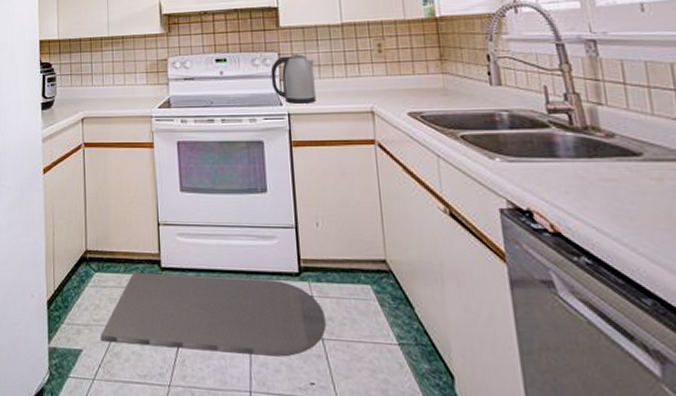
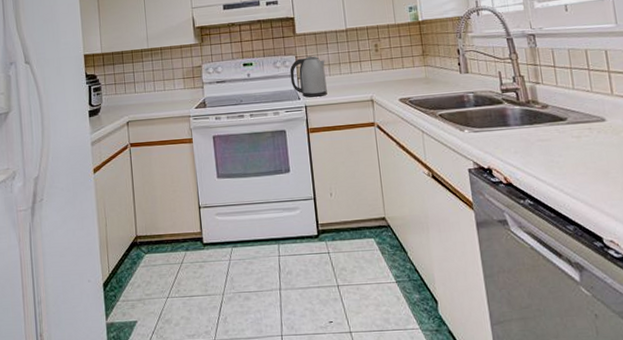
door mat: present [101,272,326,357] -> none [153,243,340,311]

